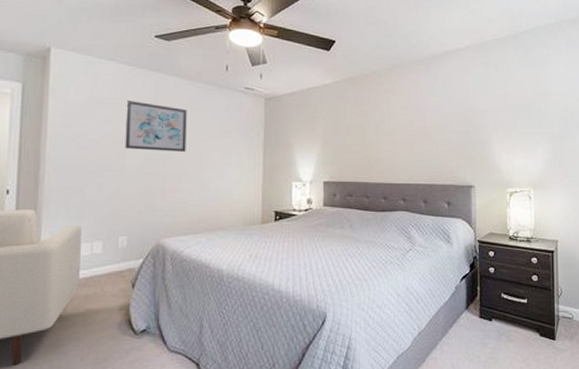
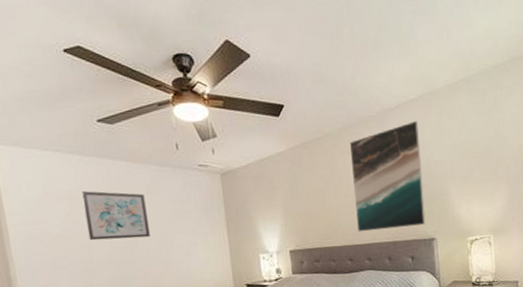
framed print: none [394,68,465,171] -> present [349,120,426,232]

